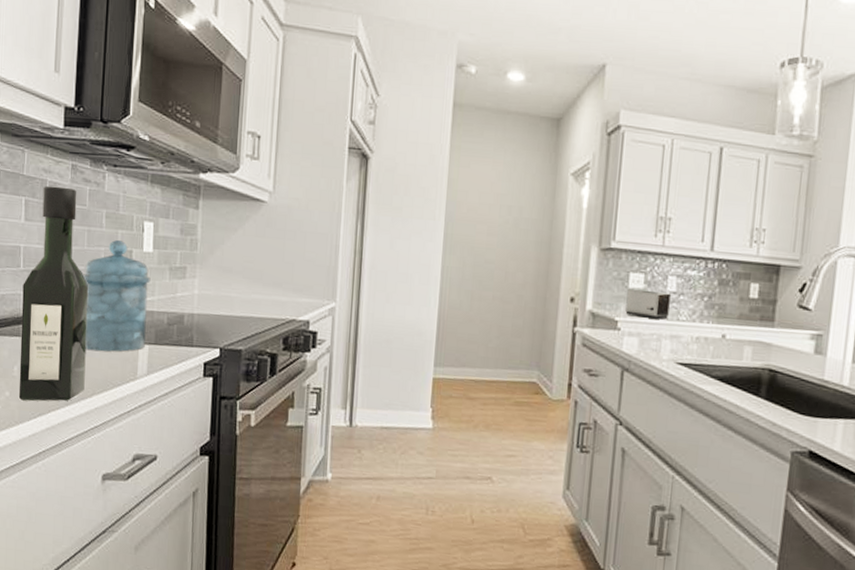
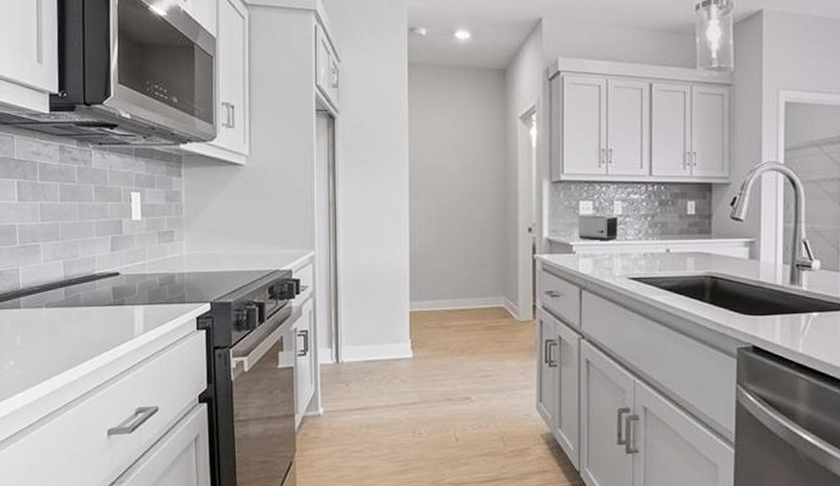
bottle: present [18,185,89,402] -> none [20,167,85,368]
canister: present [82,240,151,352] -> none [76,212,141,316]

